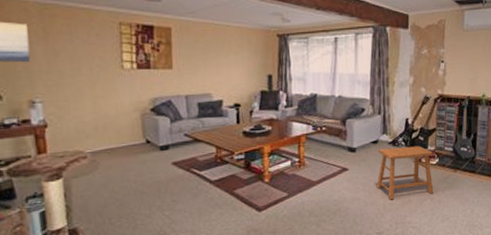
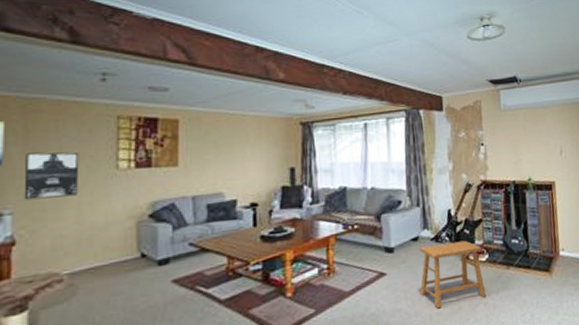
wall art: none [47,52,93,92] -> present [24,152,79,200]

